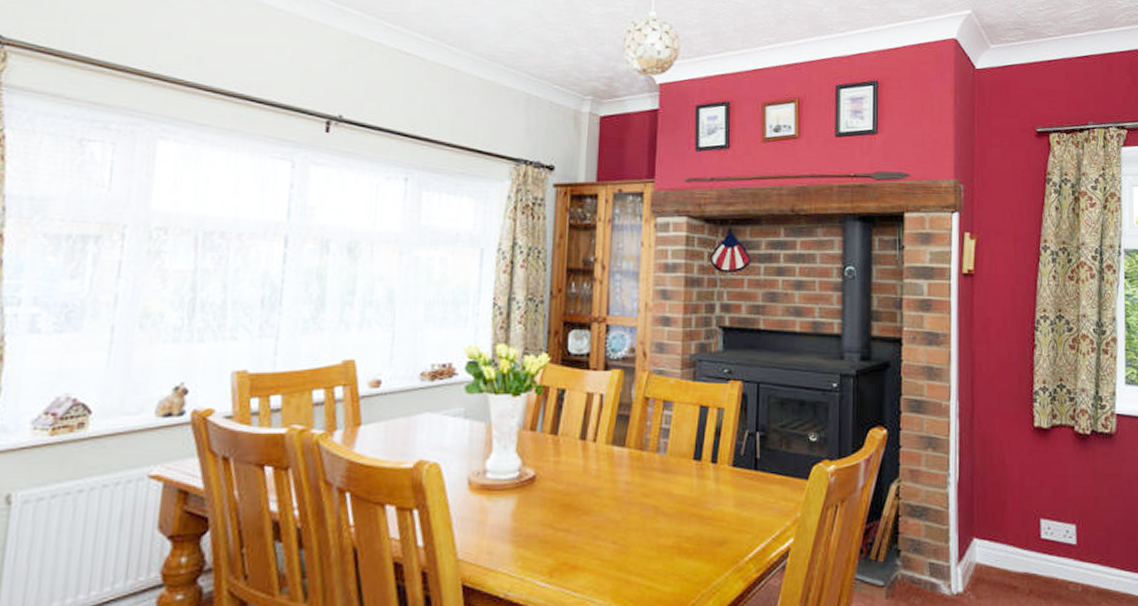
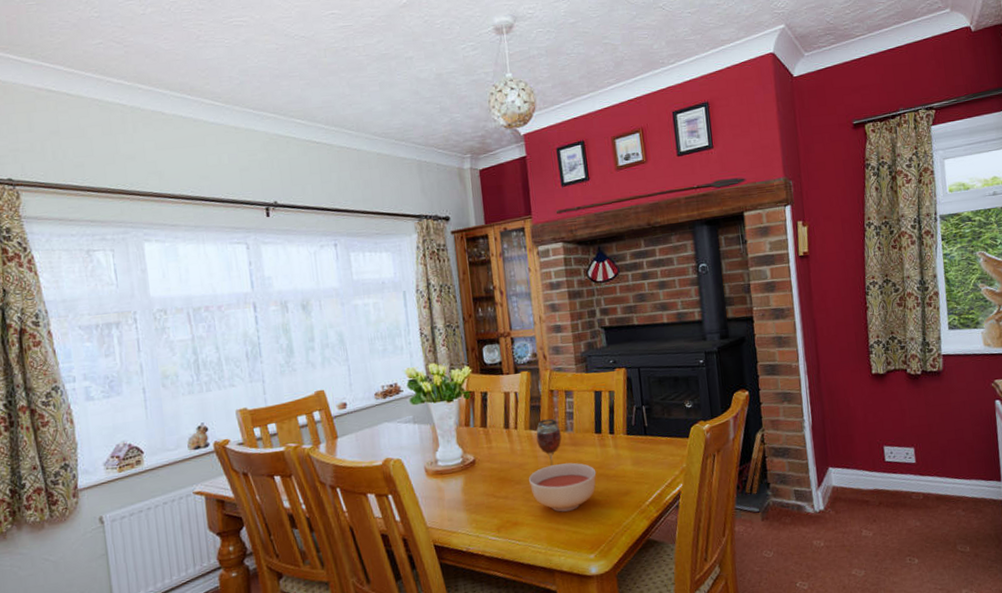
bowl: none [600,494,688,559] -> present [528,462,597,512]
wineglass: none [618,434,651,496] -> present [536,418,562,467]

